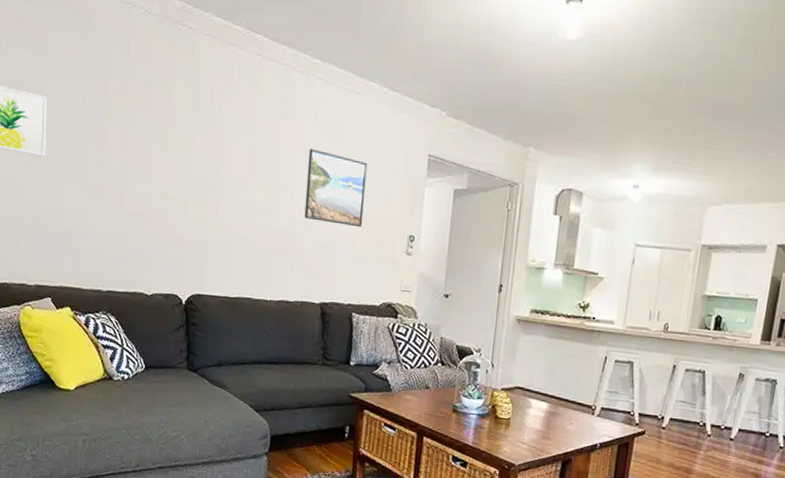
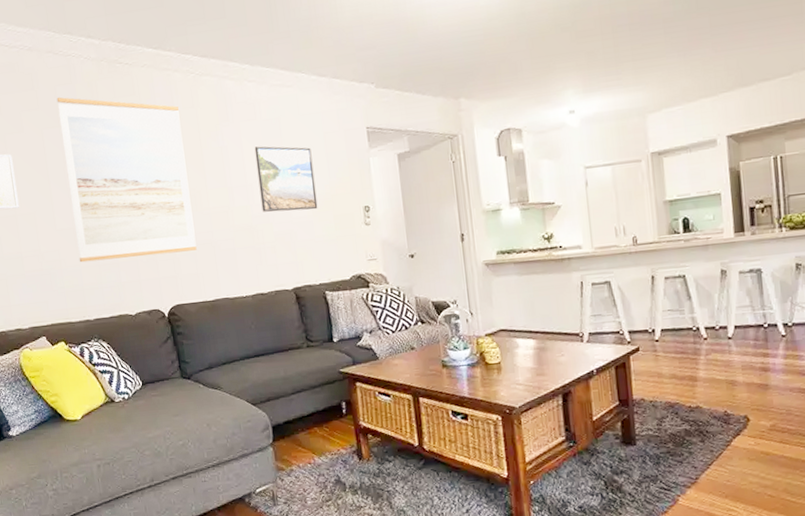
wall art: none [101,46,237,242] -> present [56,96,197,263]

